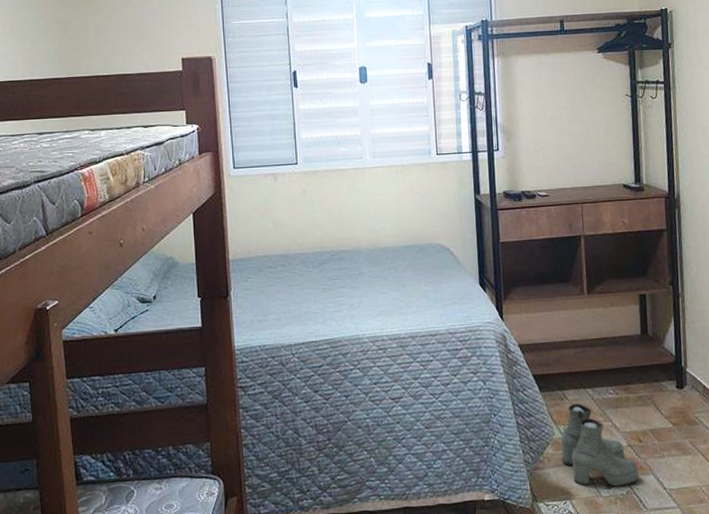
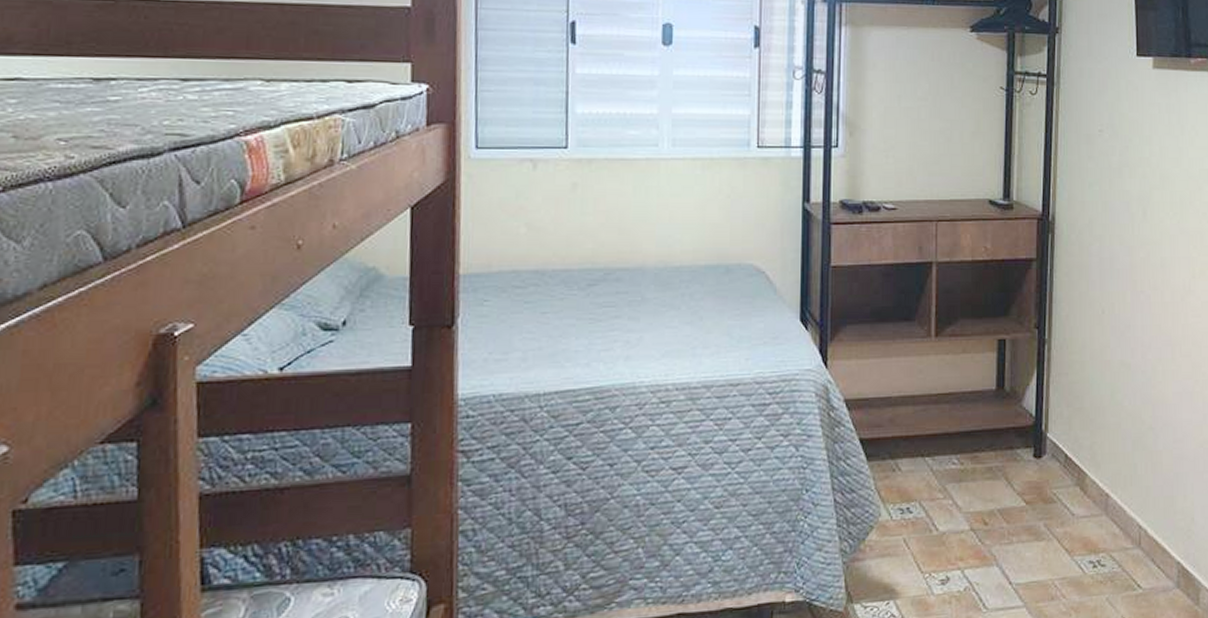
boots: present [560,403,639,487] -> none [887,475,980,582]

